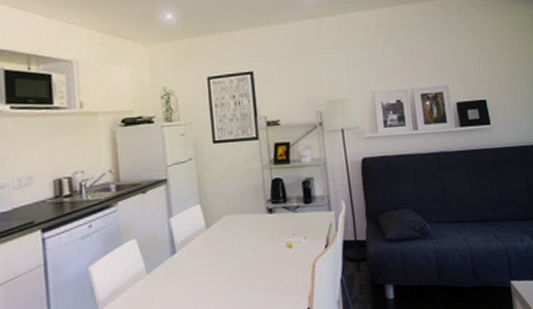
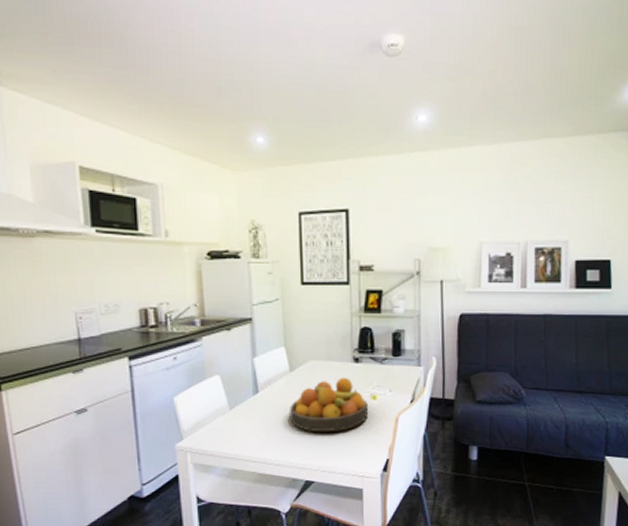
fruit bowl: none [208,228,286,288] -> present [290,377,369,433]

